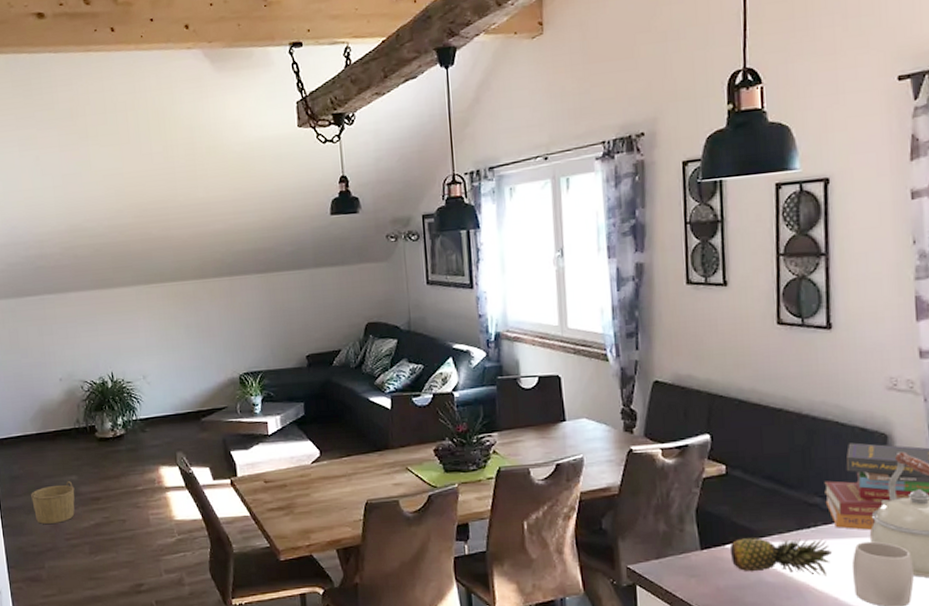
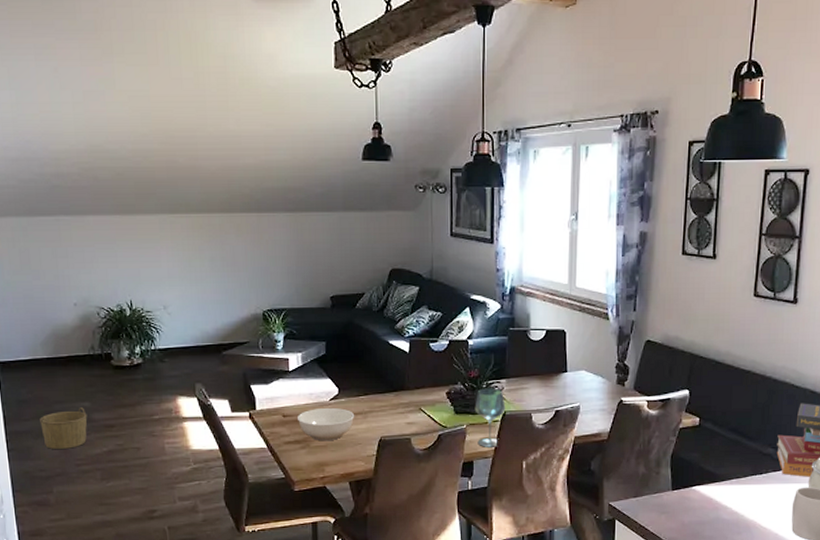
bowl: none [278,470,339,507] -> present [296,407,355,442]
wine glass: none [465,442,500,508] -> present [474,388,506,447]
fruit: present [729,538,832,577] -> none [695,481,777,515]

